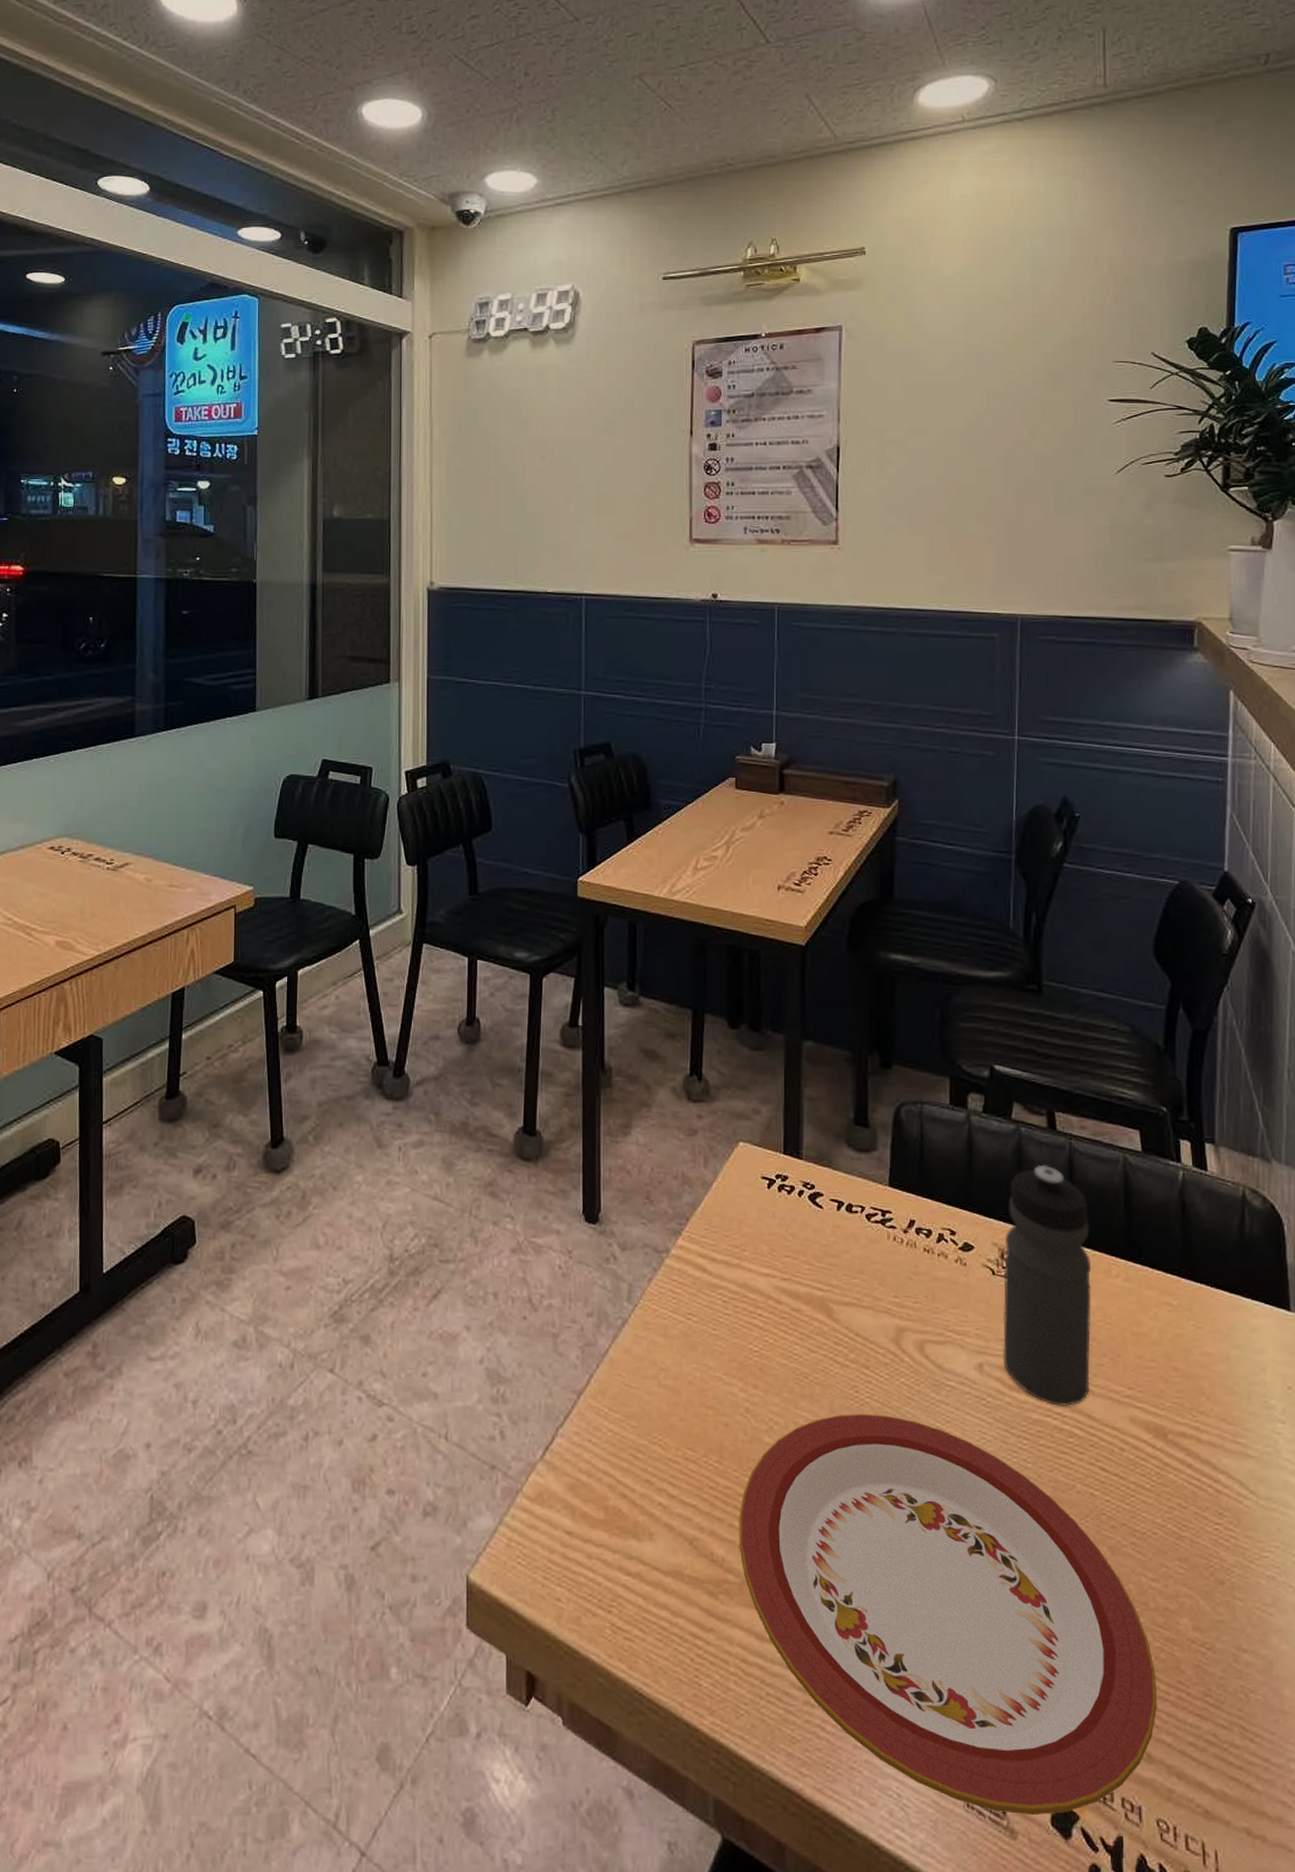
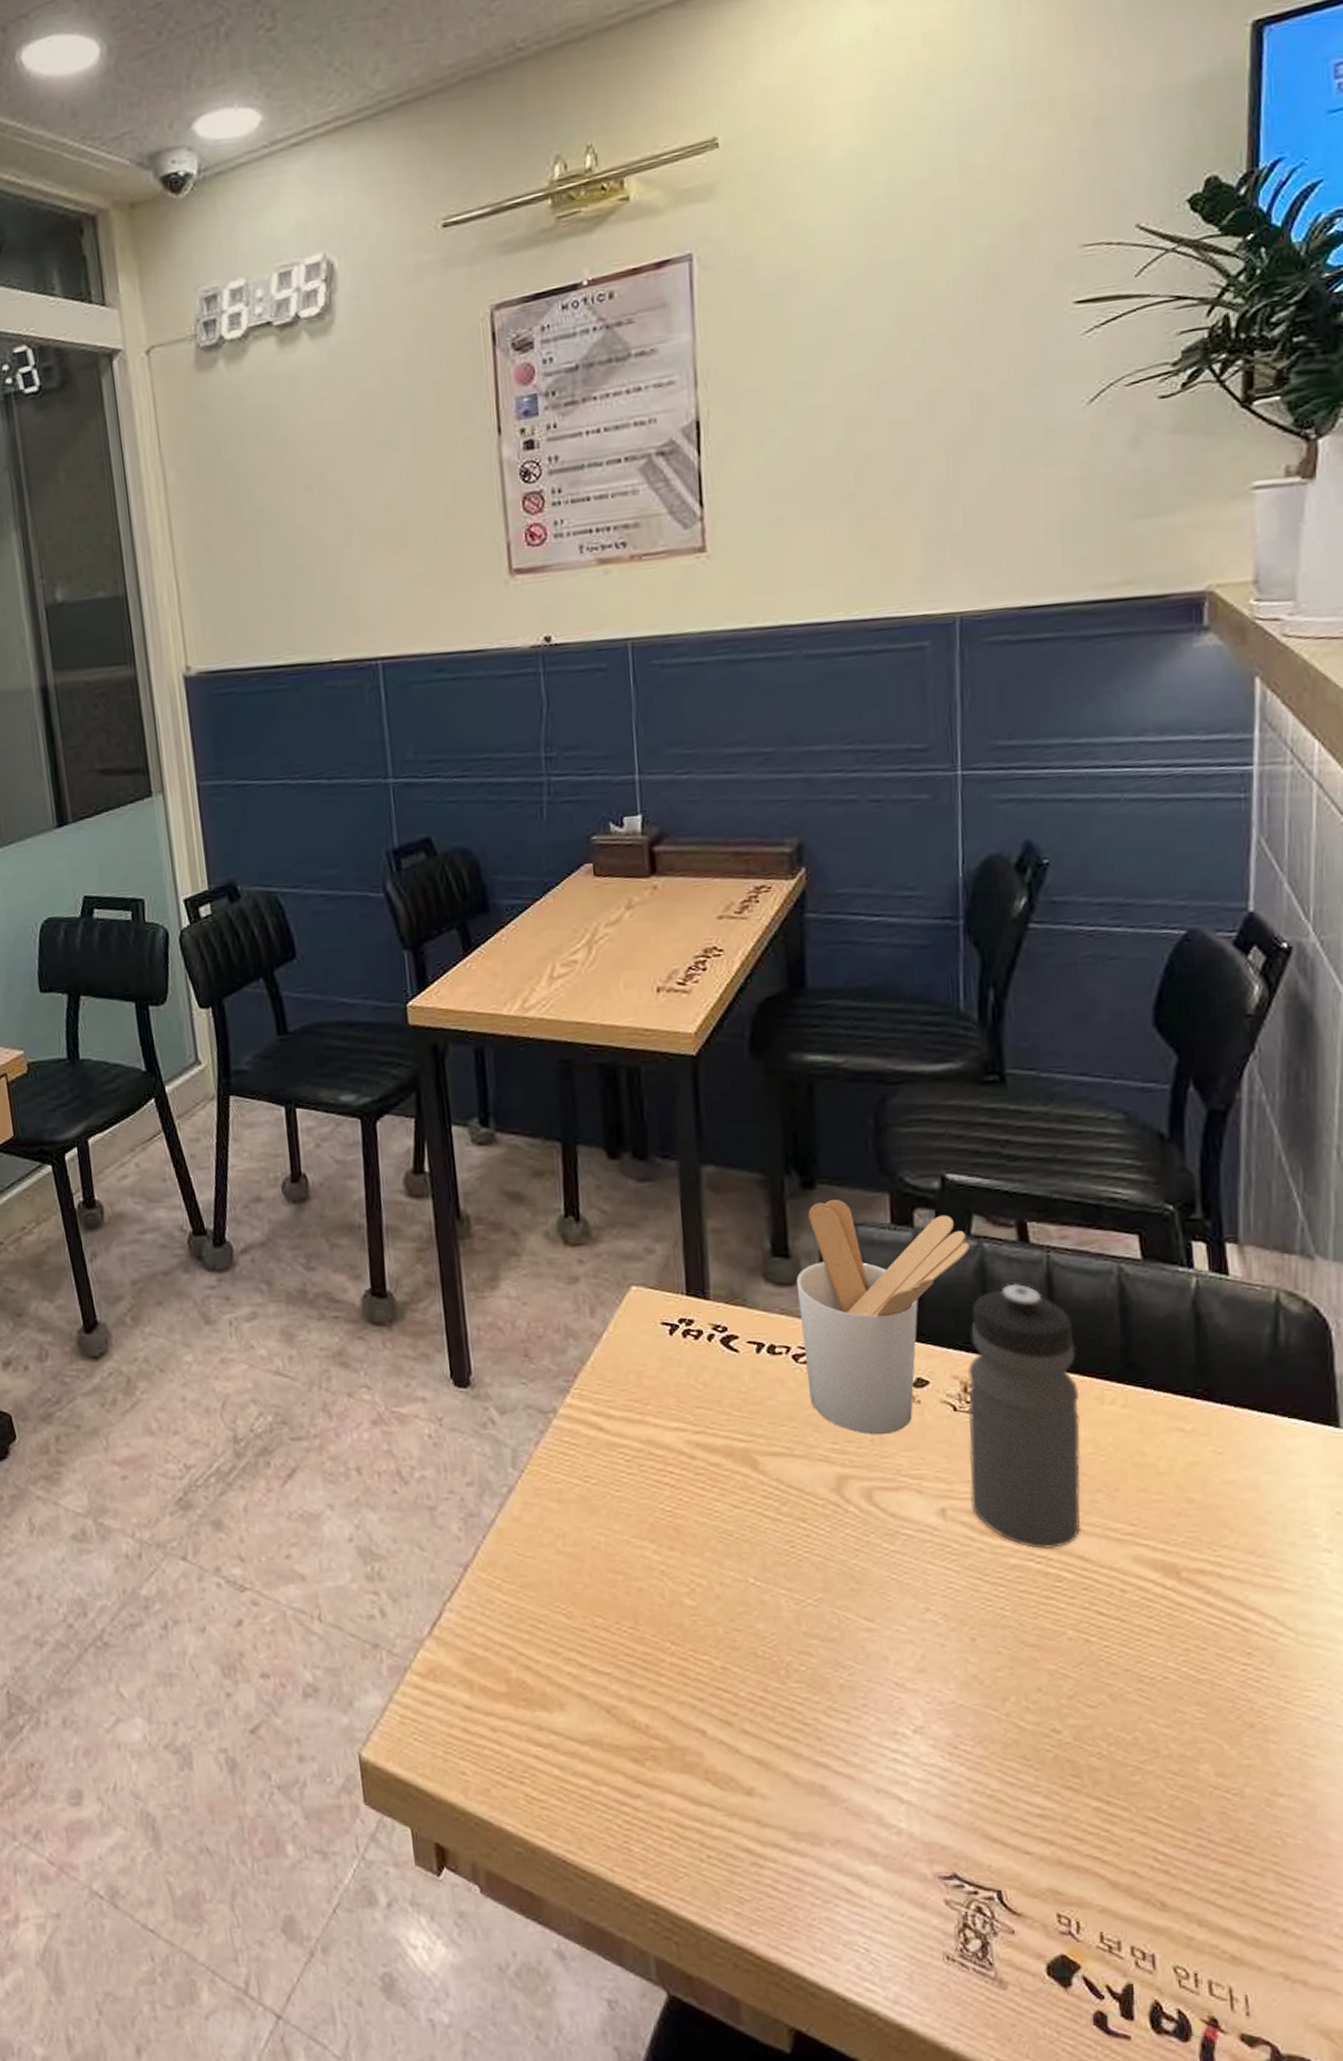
plate: present [739,1414,1157,1816] -> none [662,1569,1172,1966]
utensil holder: none [872,1080,1010,1292] -> present [796,1200,970,1435]

